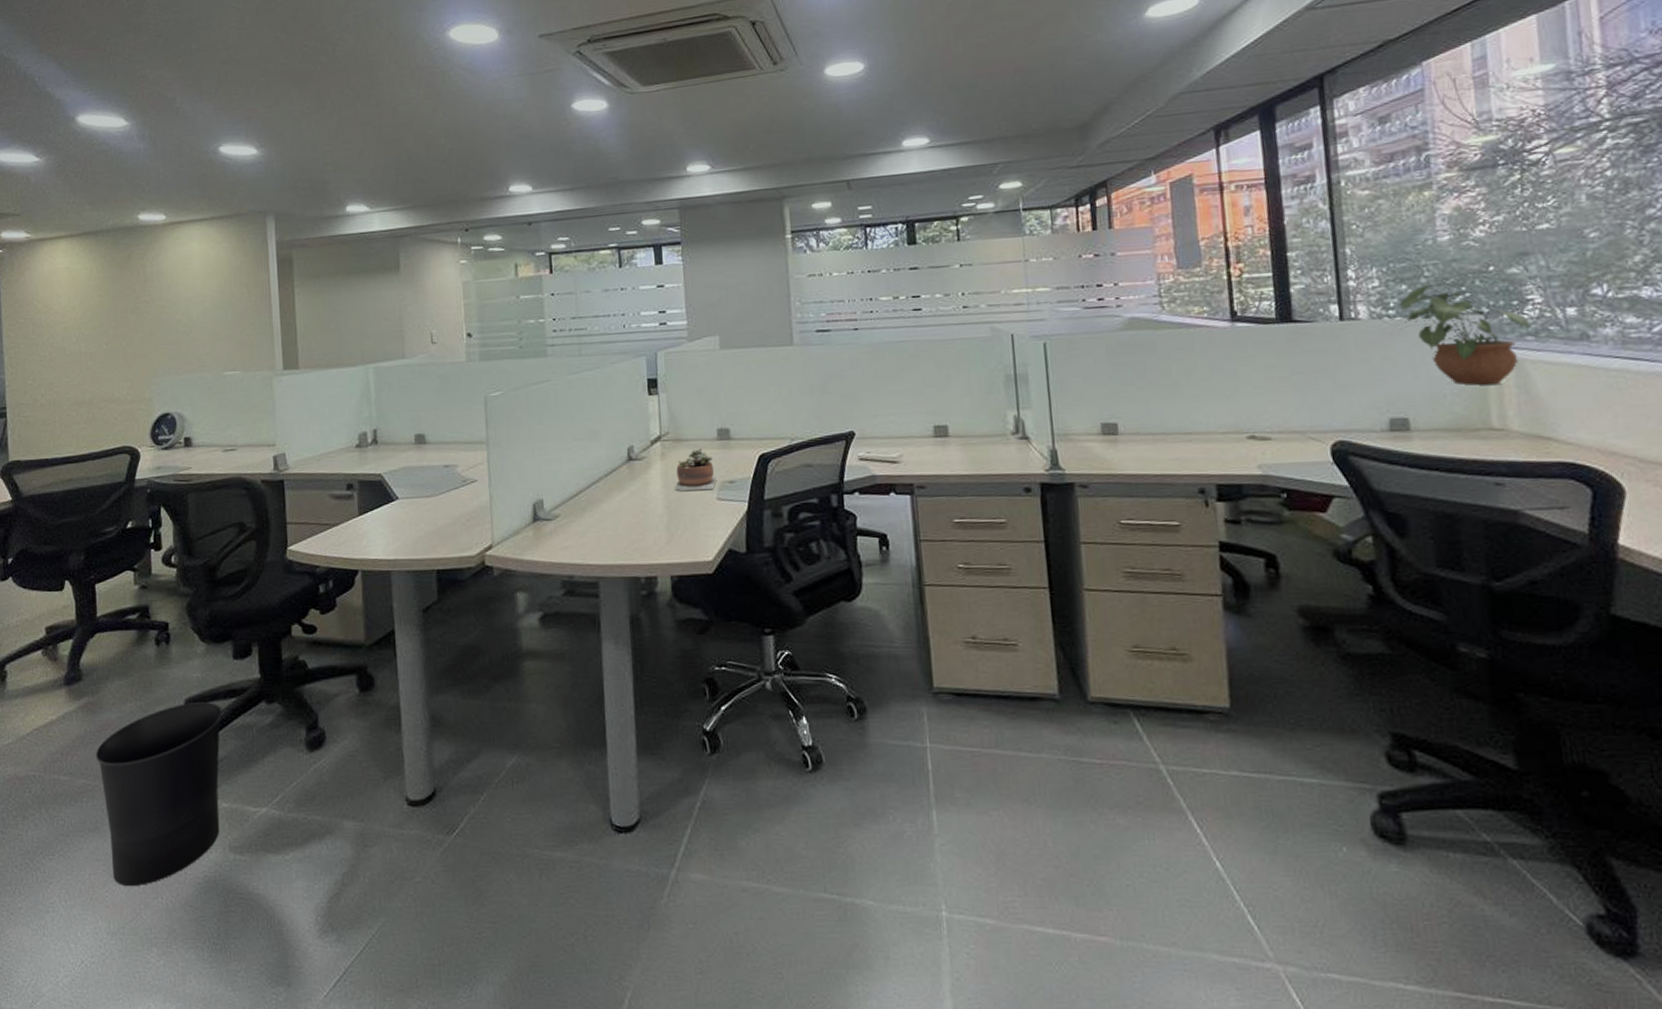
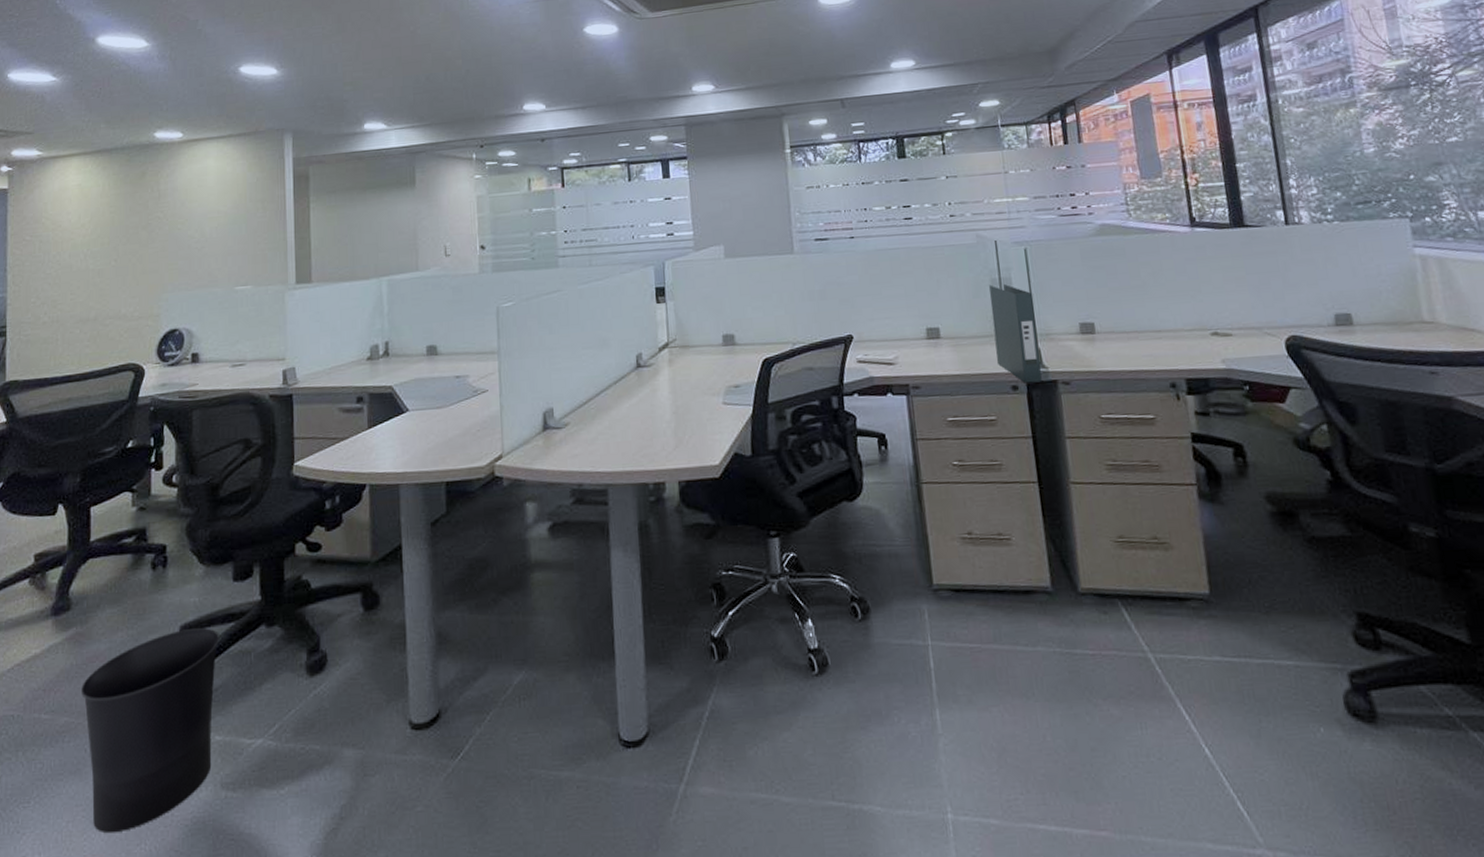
succulent plant: present [674,448,717,492] -> none [681,353,723,397]
binder: none [1003,380,1058,486] -> present [989,283,1042,383]
potted plant: present [1399,284,1530,385] -> none [1336,191,1449,283]

